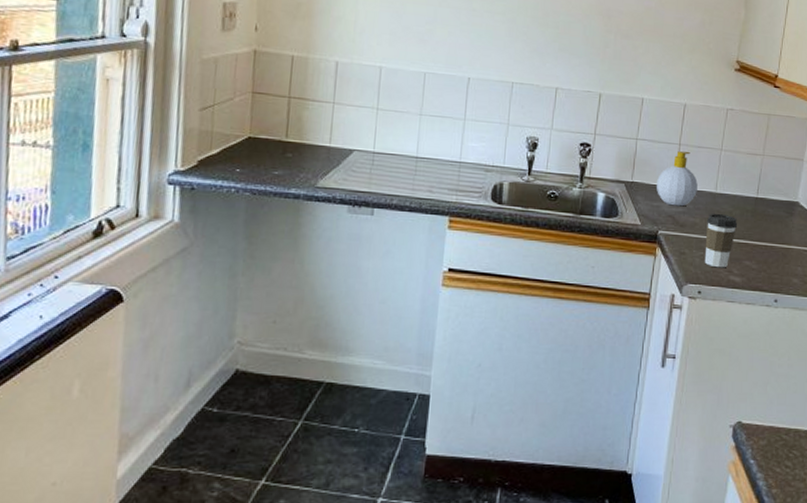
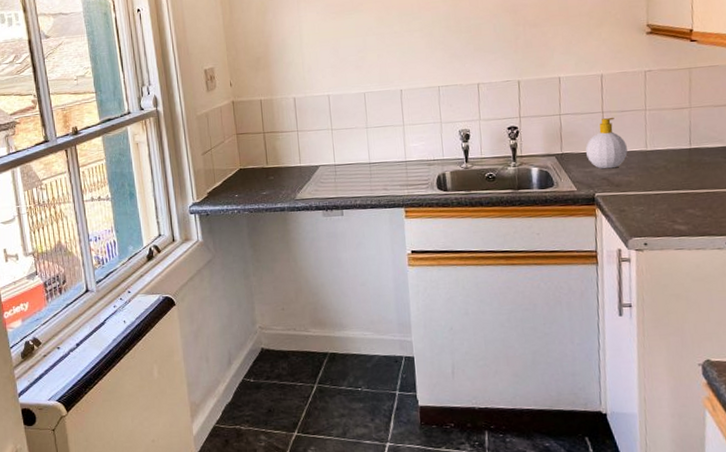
coffee cup: present [704,213,738,268] -> none [642,169,675,220]

